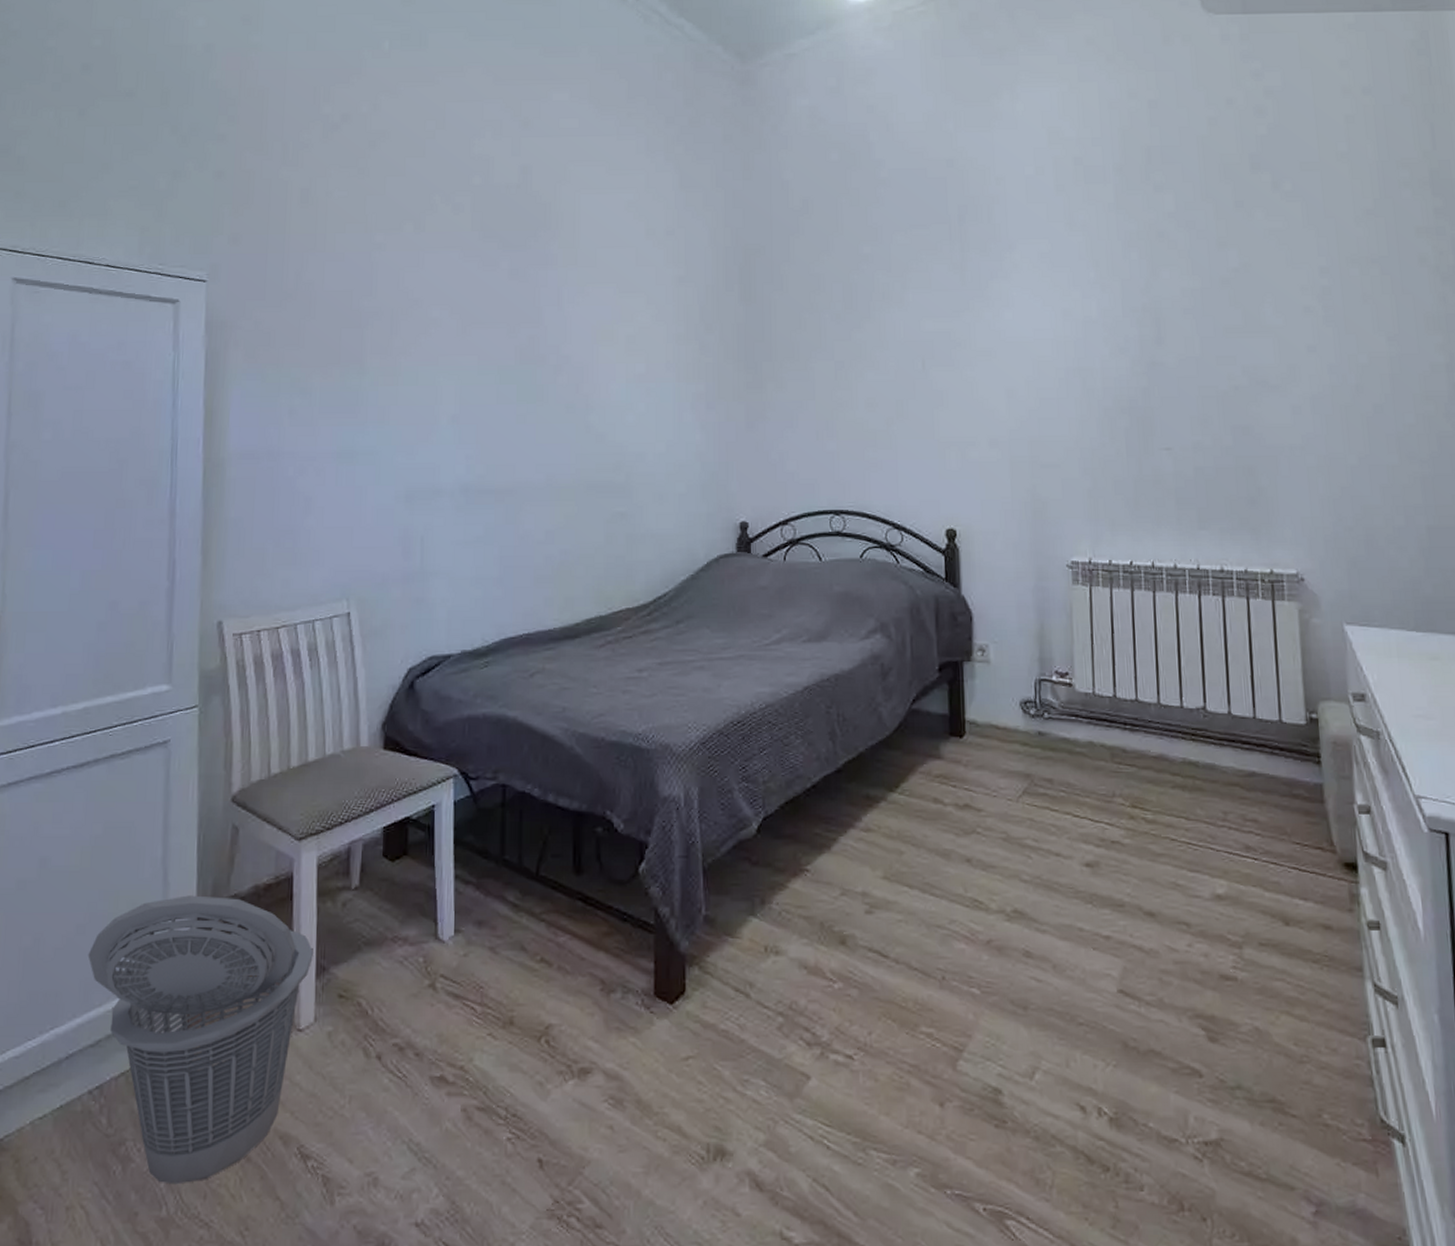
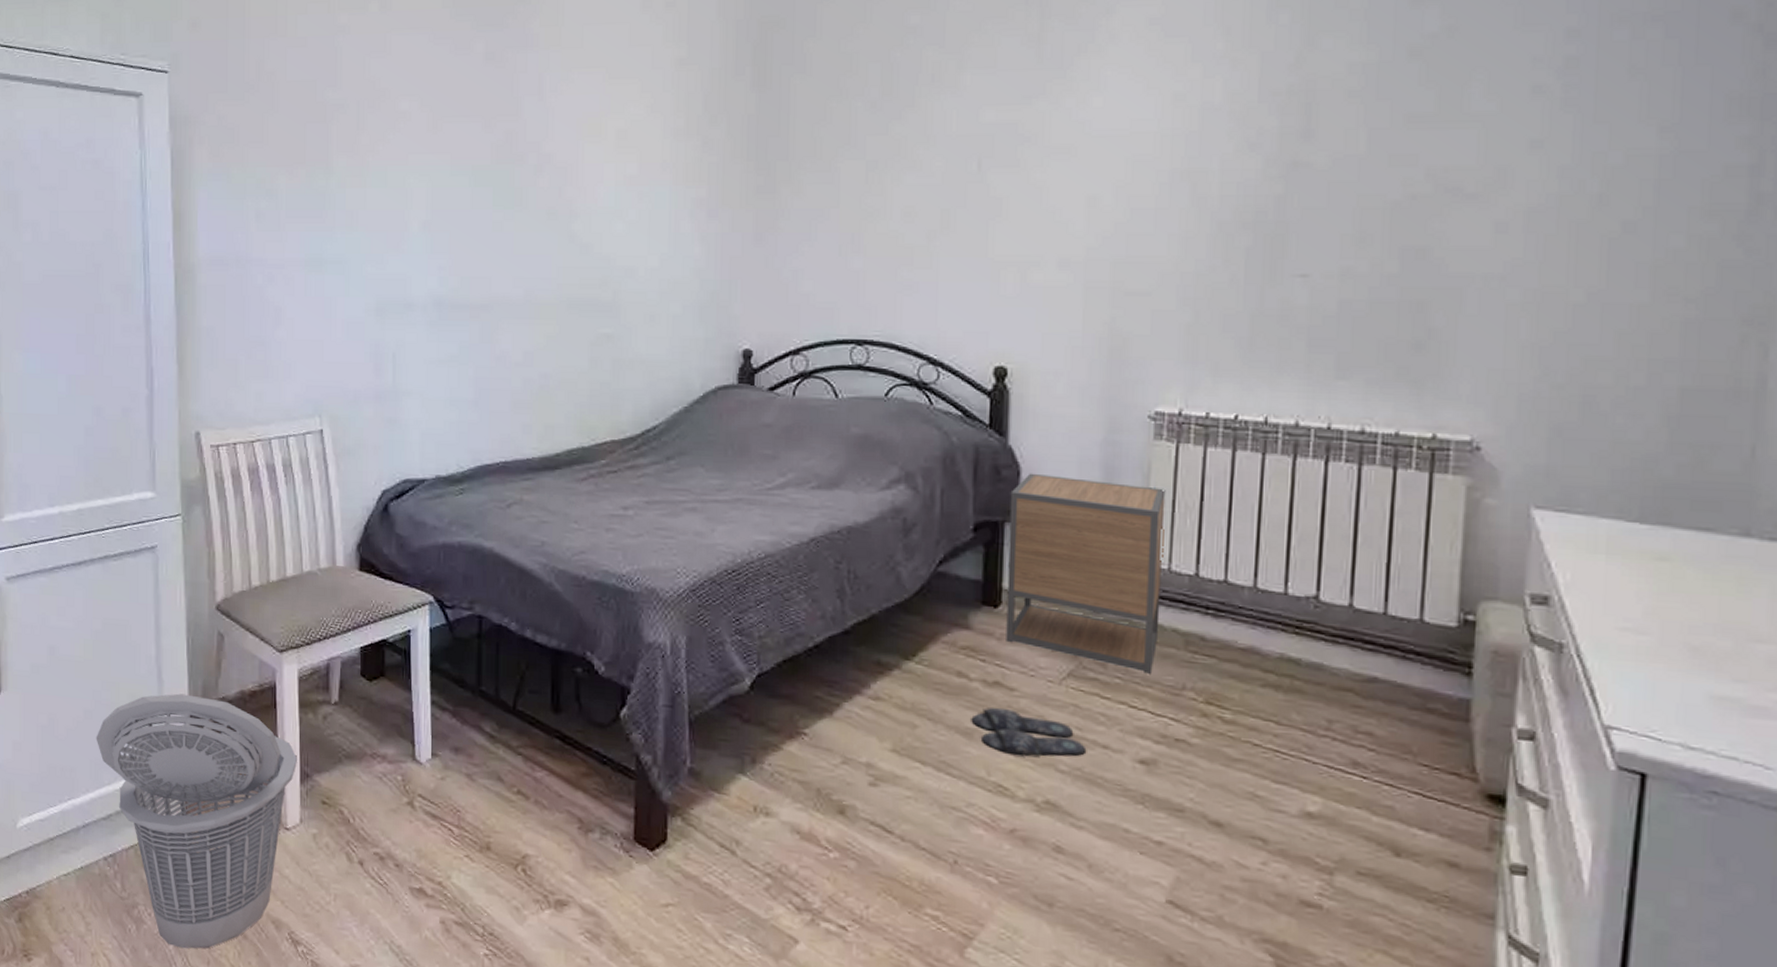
slippers: none [948,828,1043,871] -> present [971,707,1087,757]
nightstand: none [966,618,1091,785] -> present [1006,473,1164,674]

